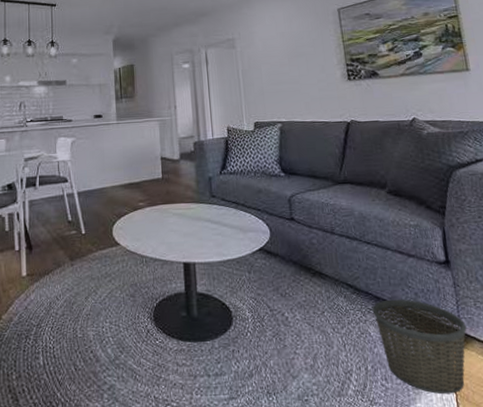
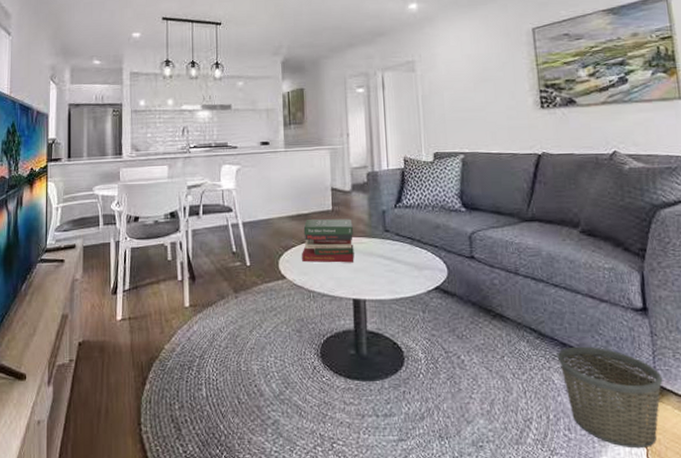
books: none [134,186,184,229] -> present [302,218,355,263]

